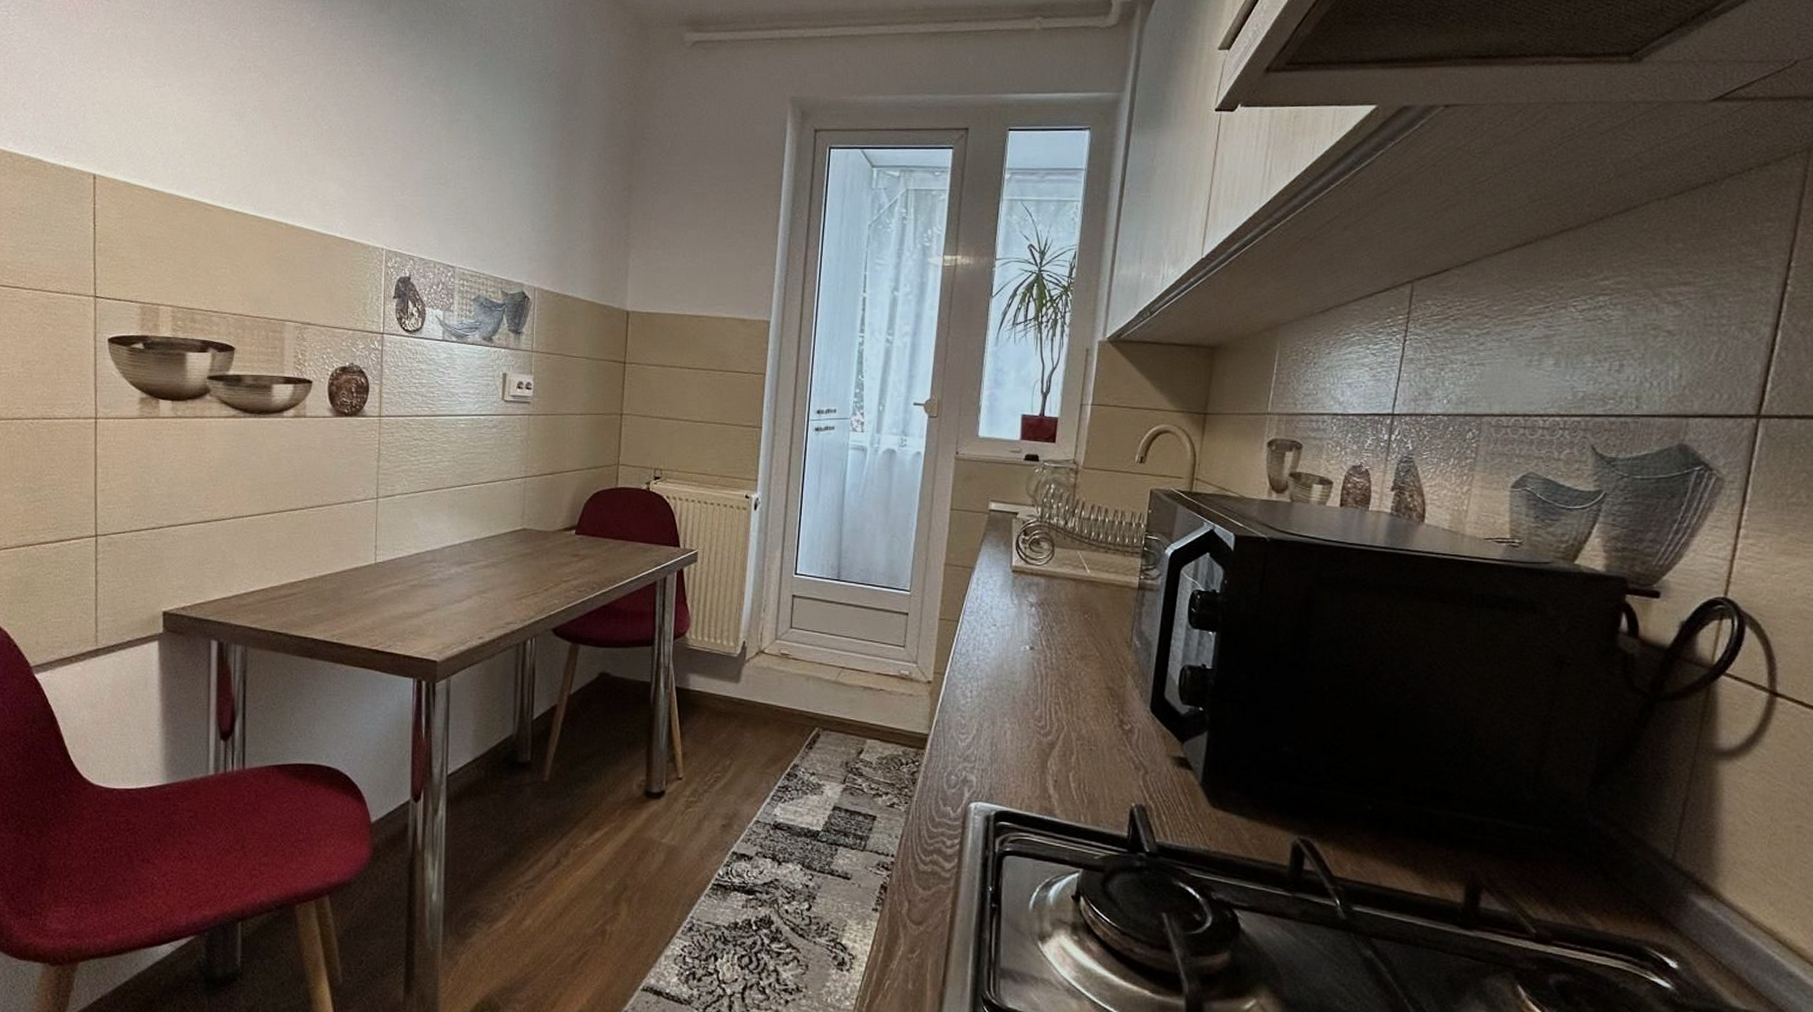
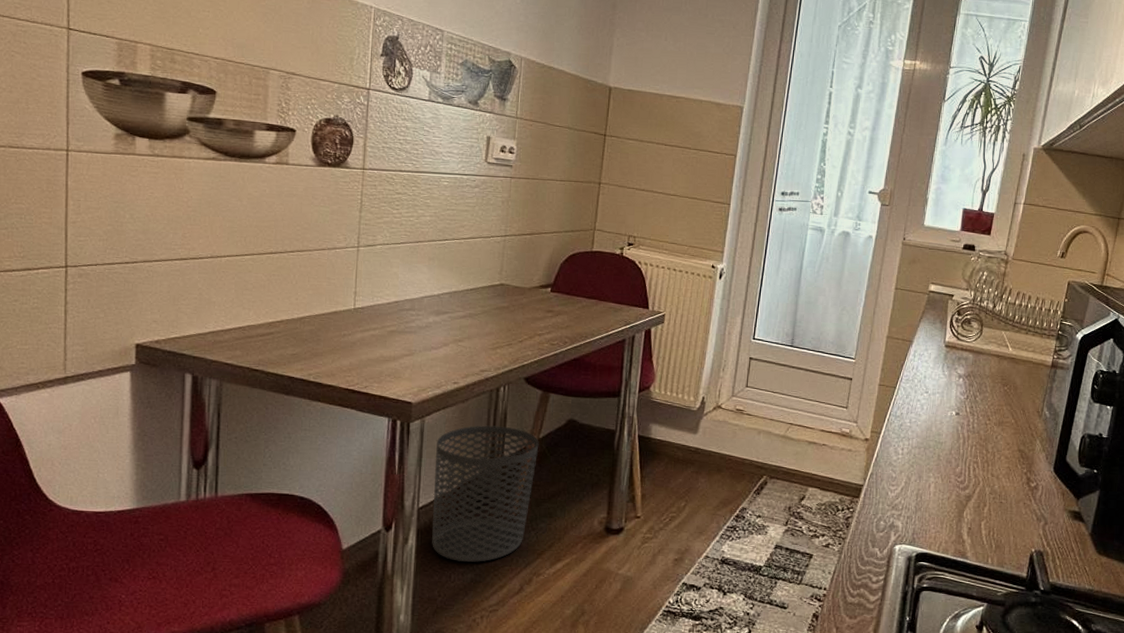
waste bin: none [462,682,570,833] -> present [432,425,539,562]

